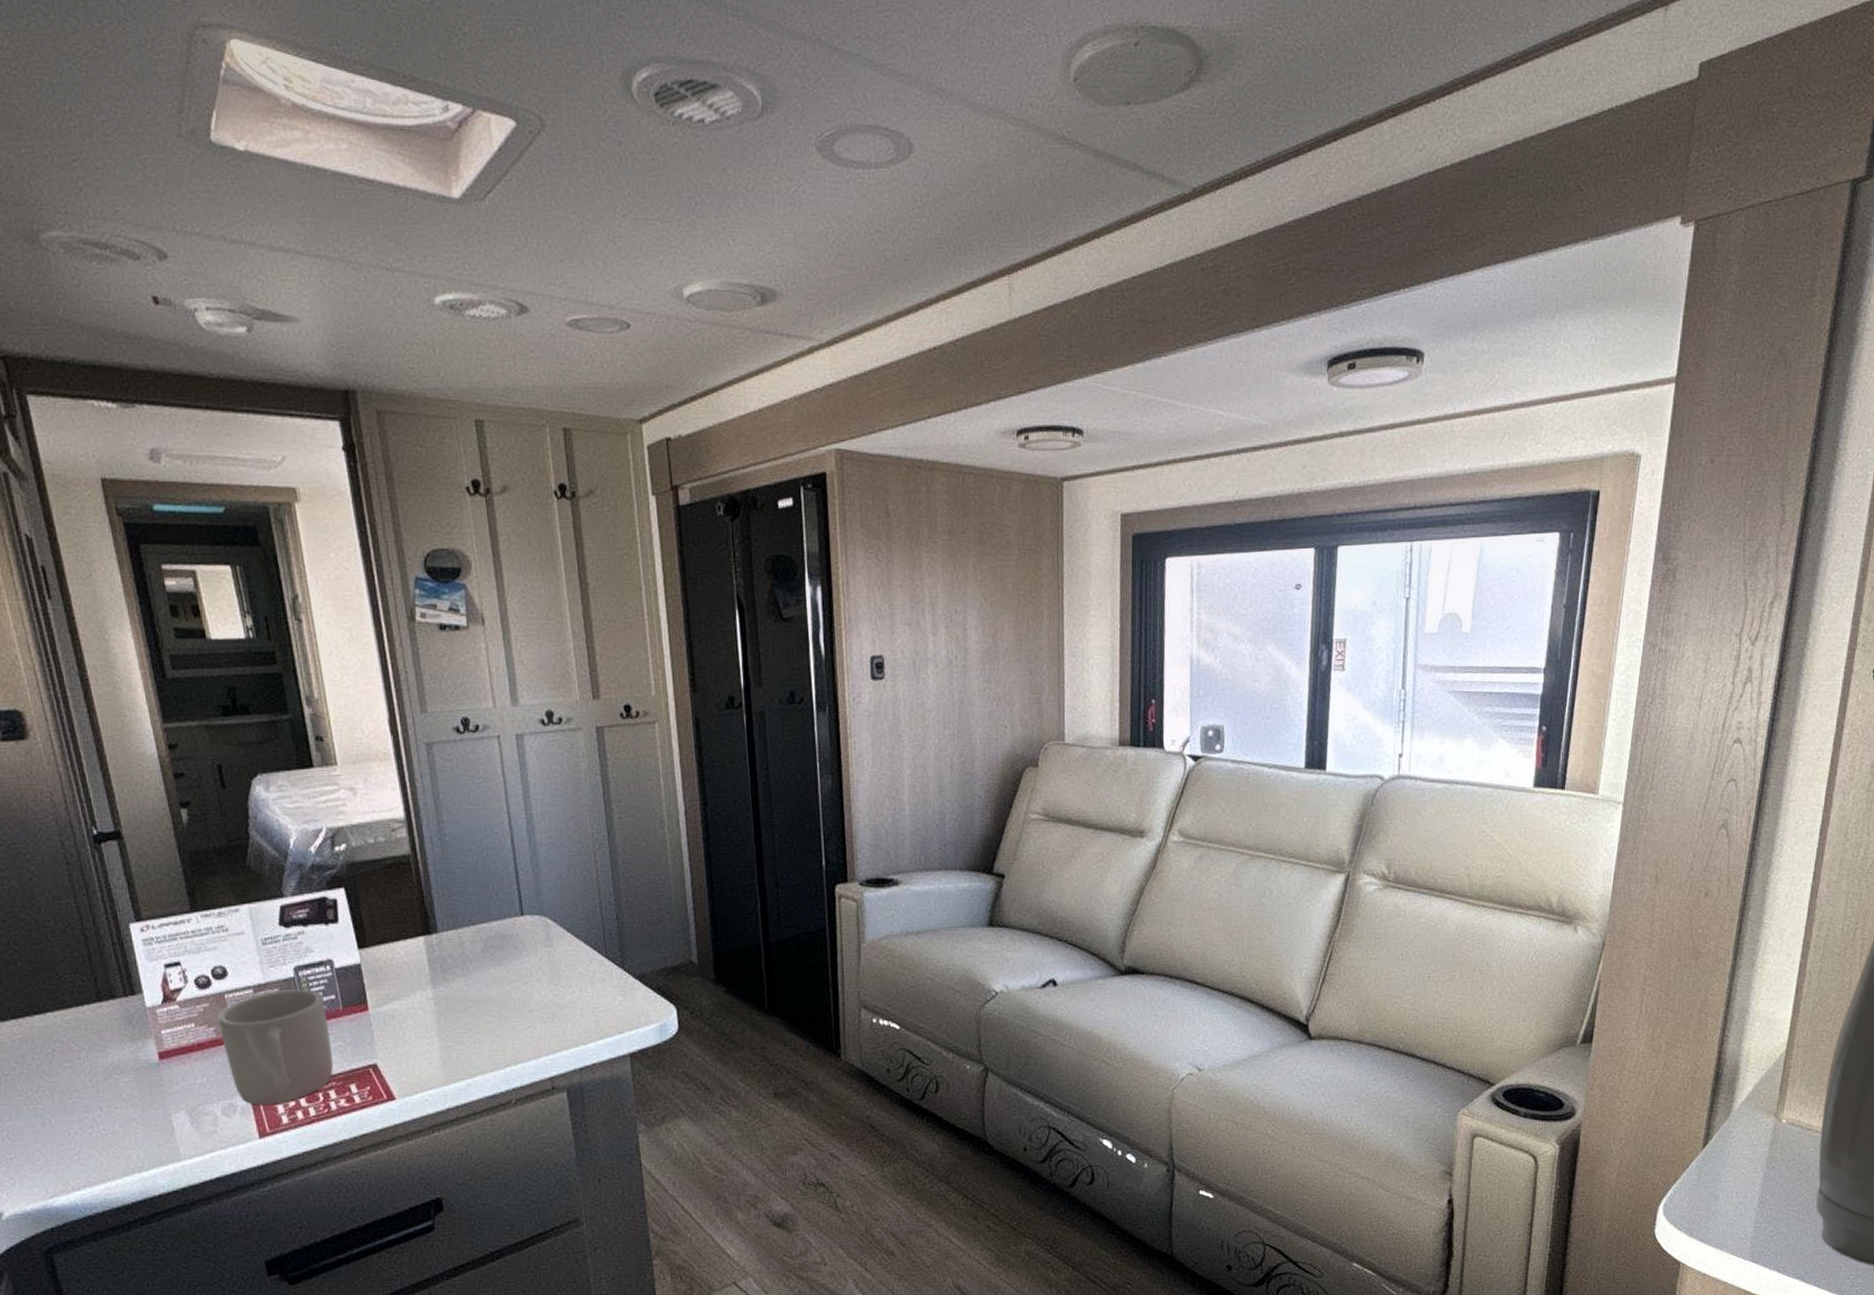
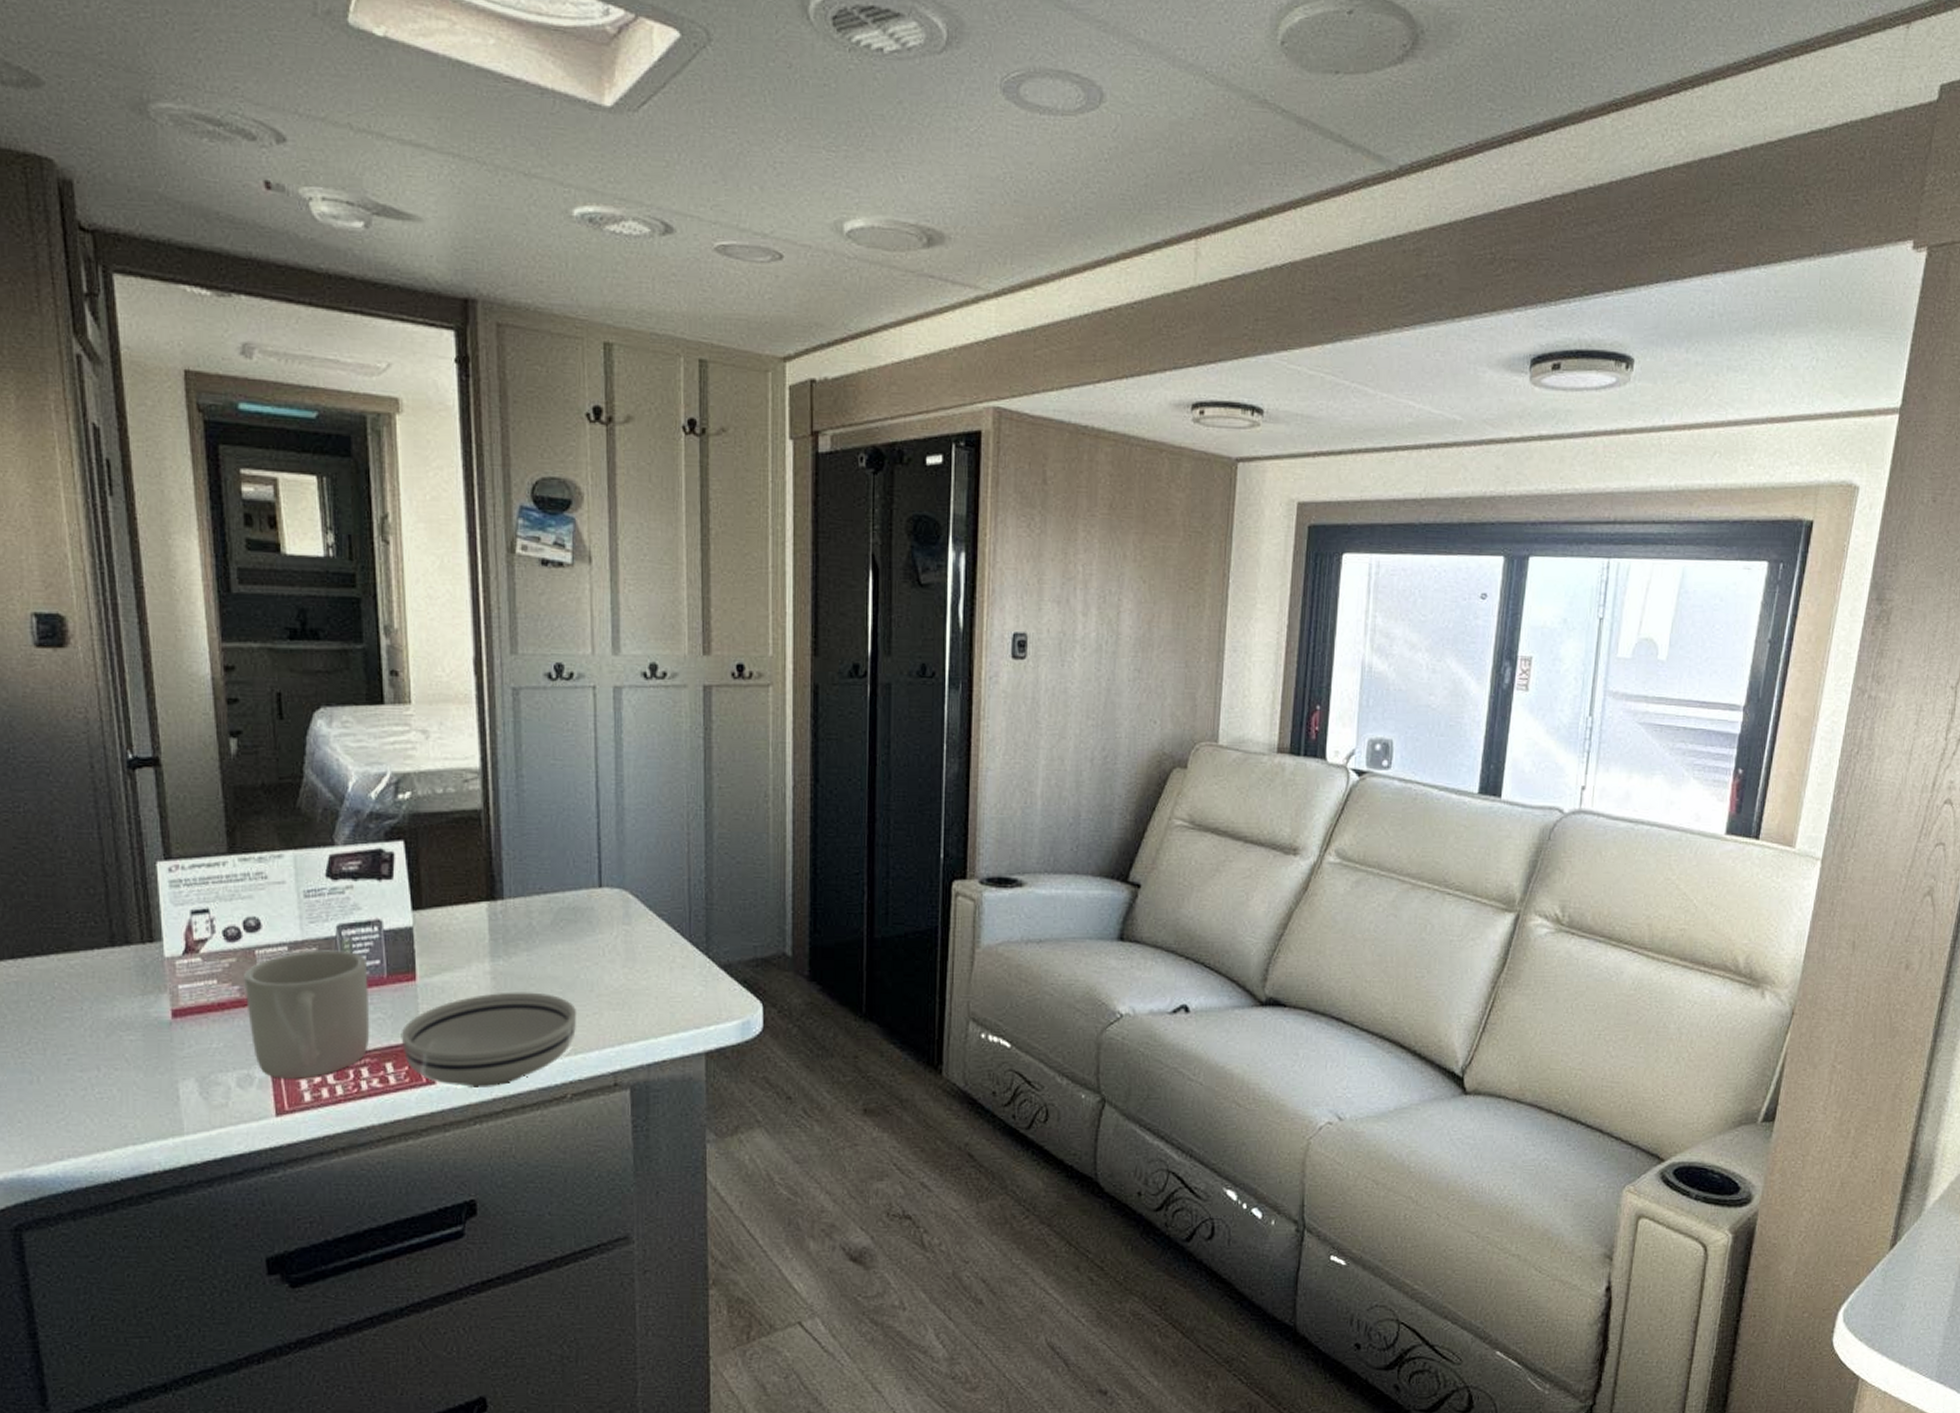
bowl: none [360,1012,514,1100] -> present [401,992,577,1087]

